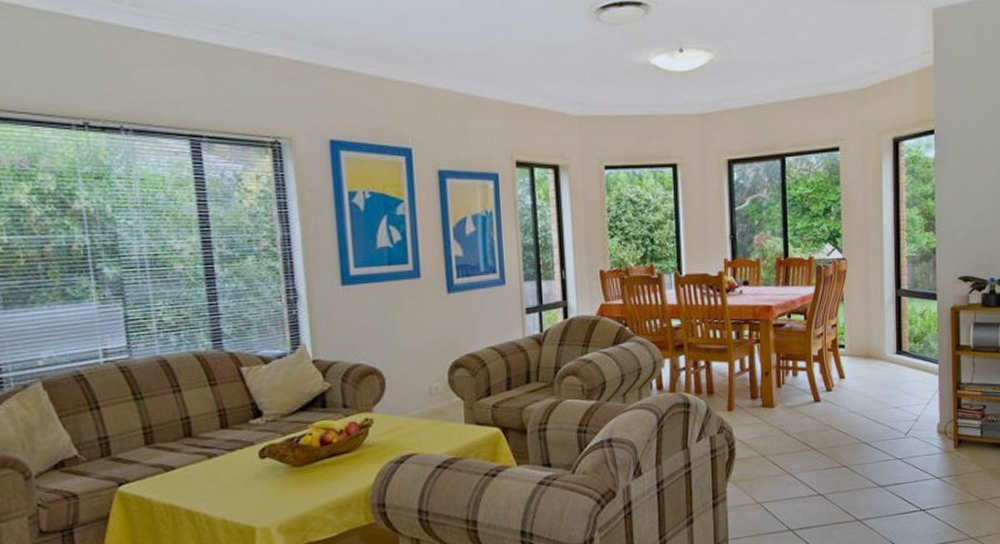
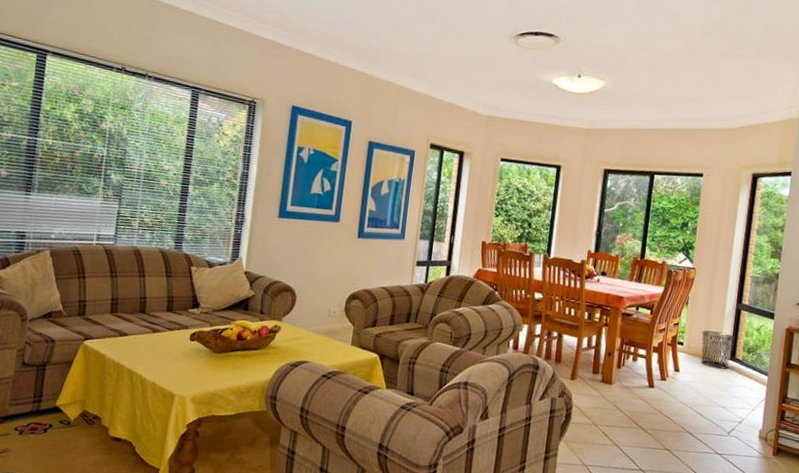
waste bin: none [862,325,899,367] -> present [700,330,735,369]

